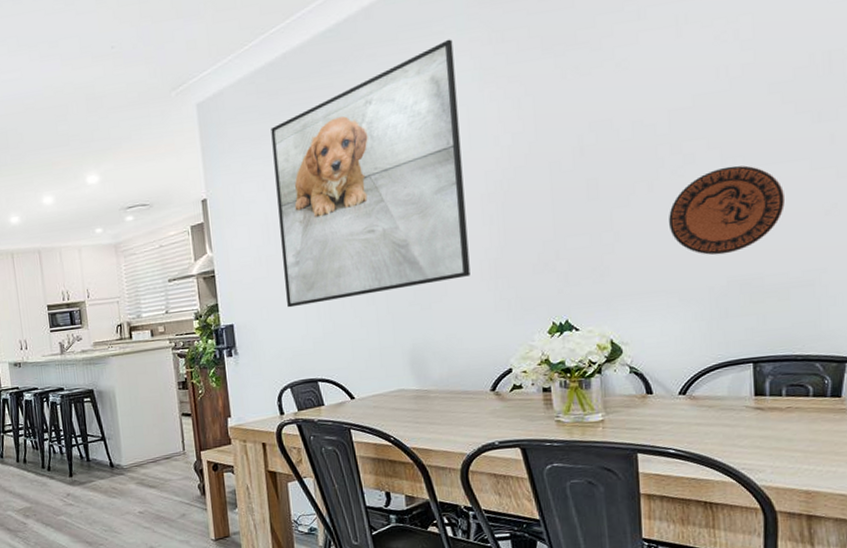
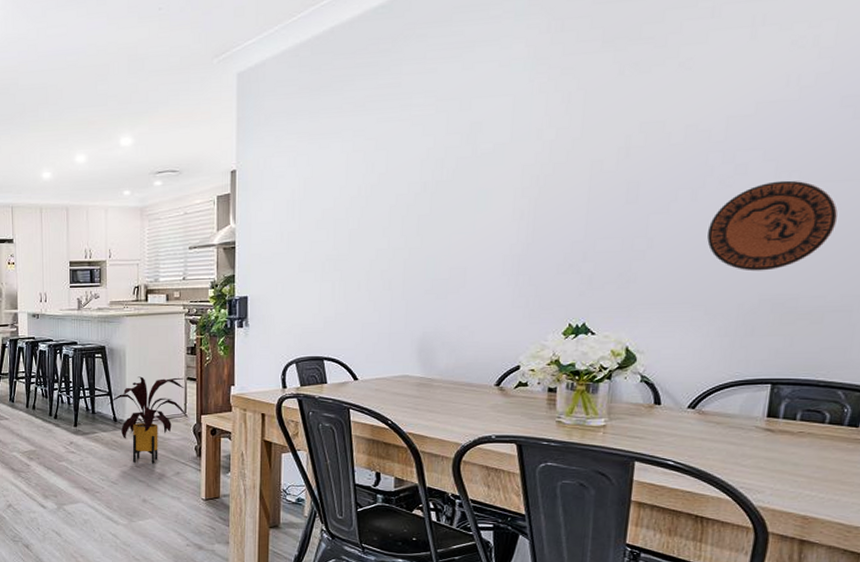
house plant: none [101,414,187,509] -> present [107,376,188,464]
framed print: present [271,39,471,308] -> none [303,24,509,285]

